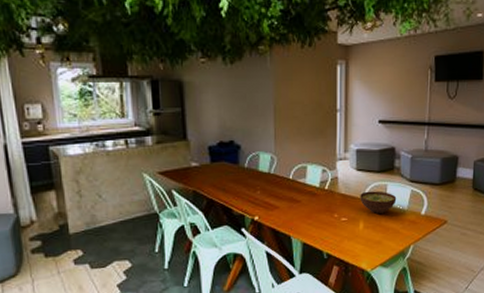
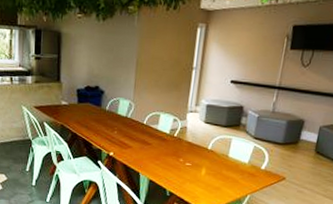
bowl: present [360,191,397,214] -> none [205,142,240,163]

